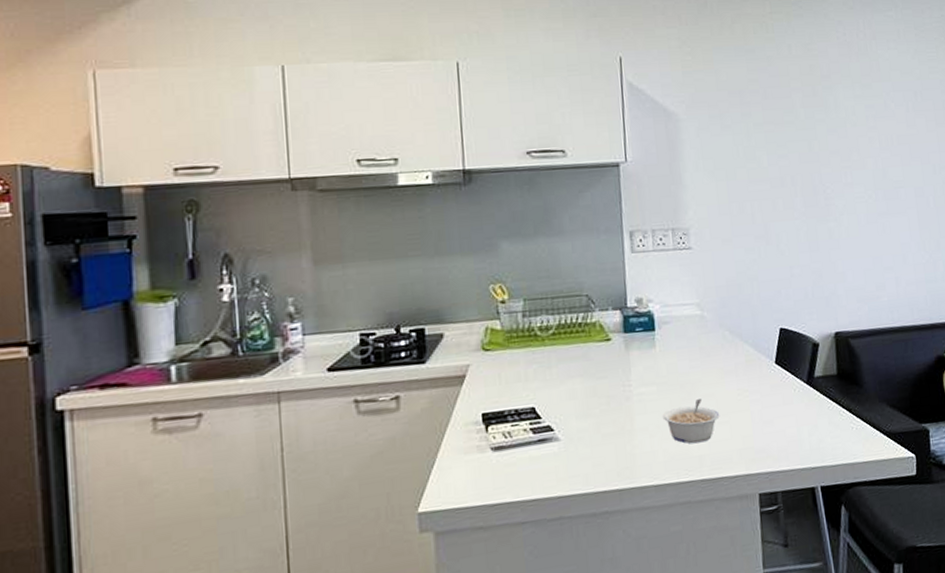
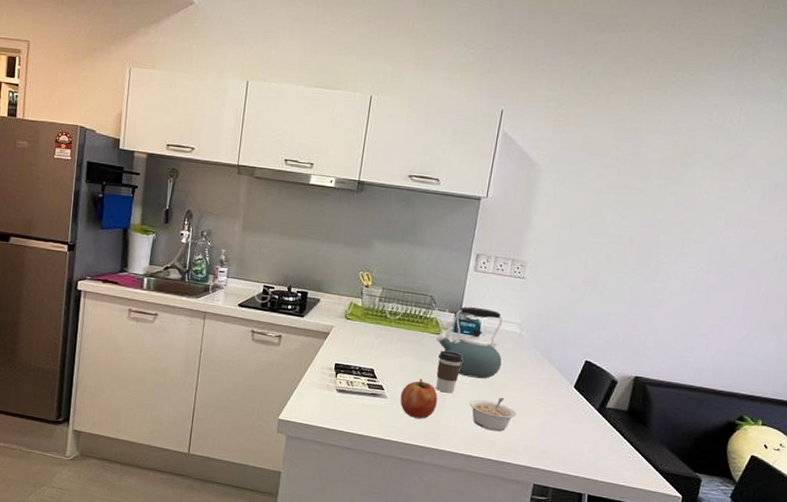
fruit: none [576,403,625,456] -> present [400,379,438,419]
kettle: none [603,294,689,385] -> present [435,306,503,379]
coffee cup: none [612,357,643,413] -> present [436,350,463,394]

